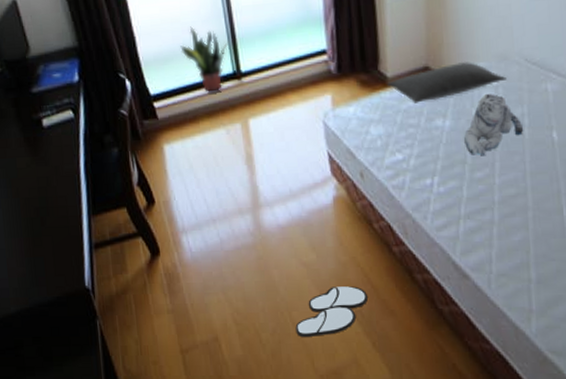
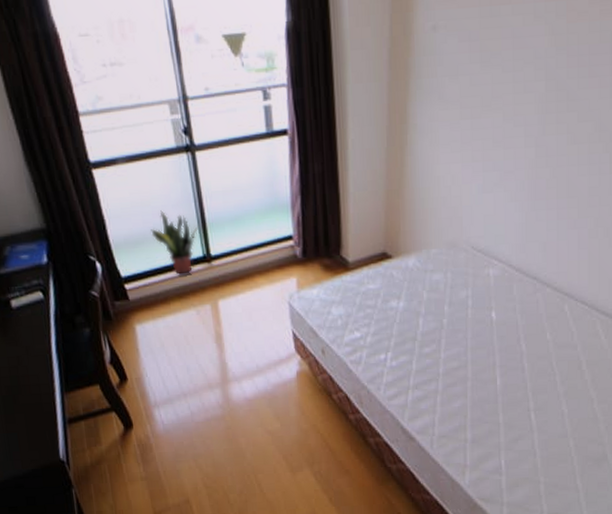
slippers: present [295,286,368,337] -> none [260,450,326,496]
pillow: present [386,62,507,103] -> none [347,249,455,286]
plush toy: present [464,93,523,156] -> none [416,277,466,334]

